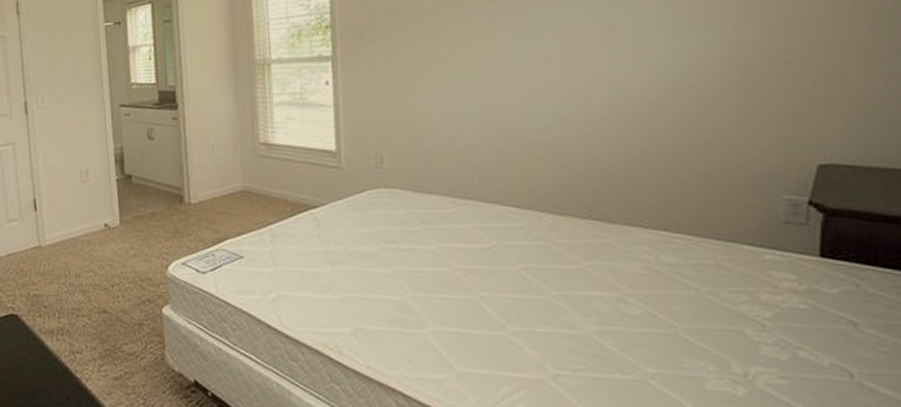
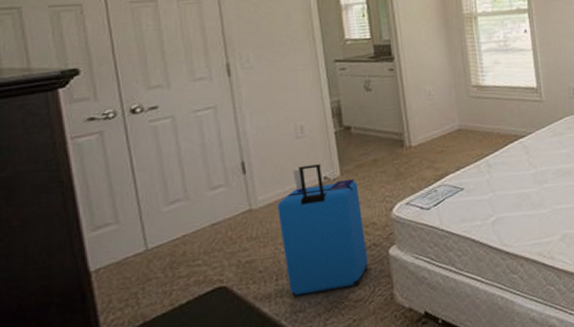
suitcase: none [62,210,141,338] -> present [277,164,368,297]

